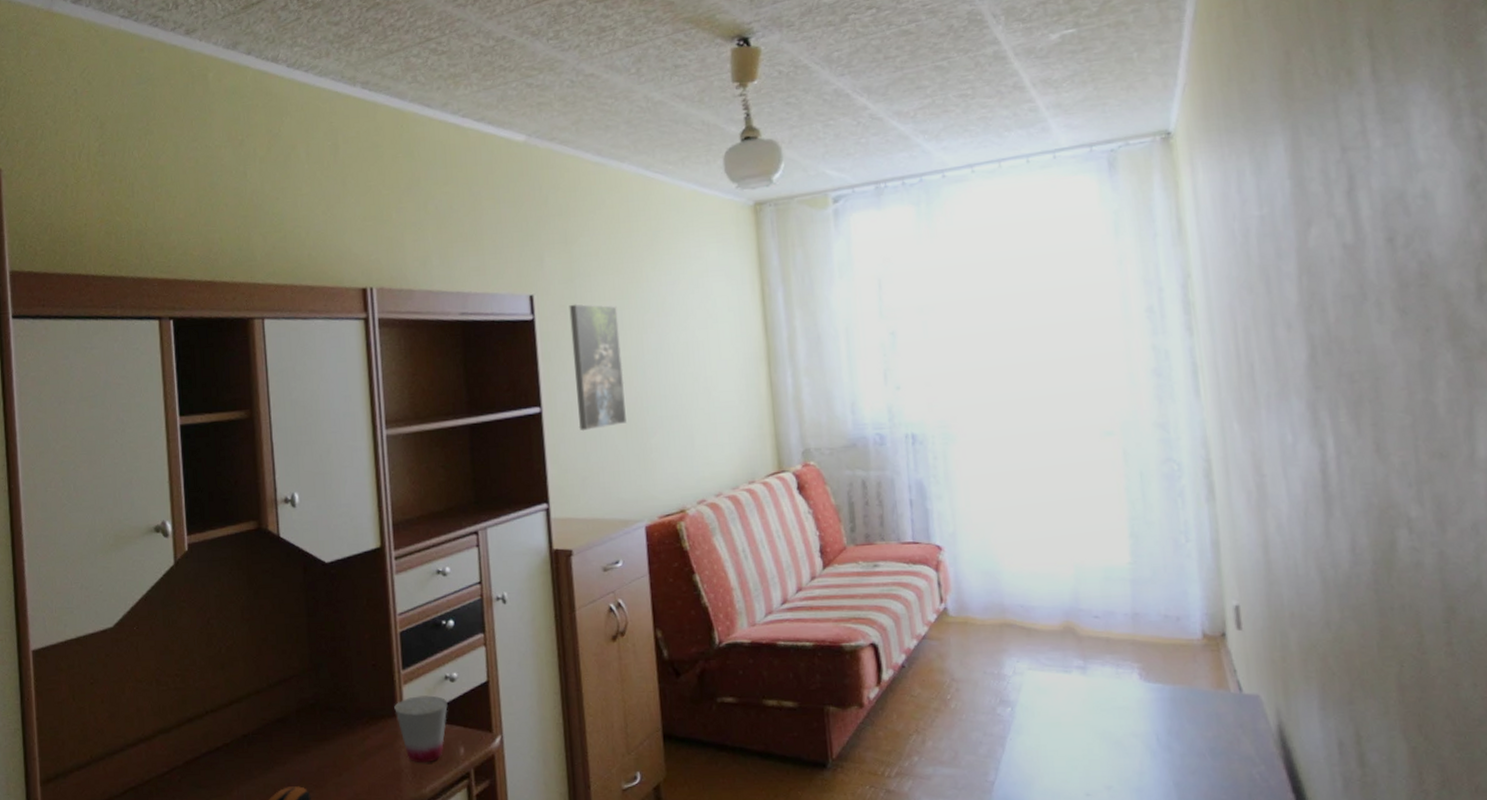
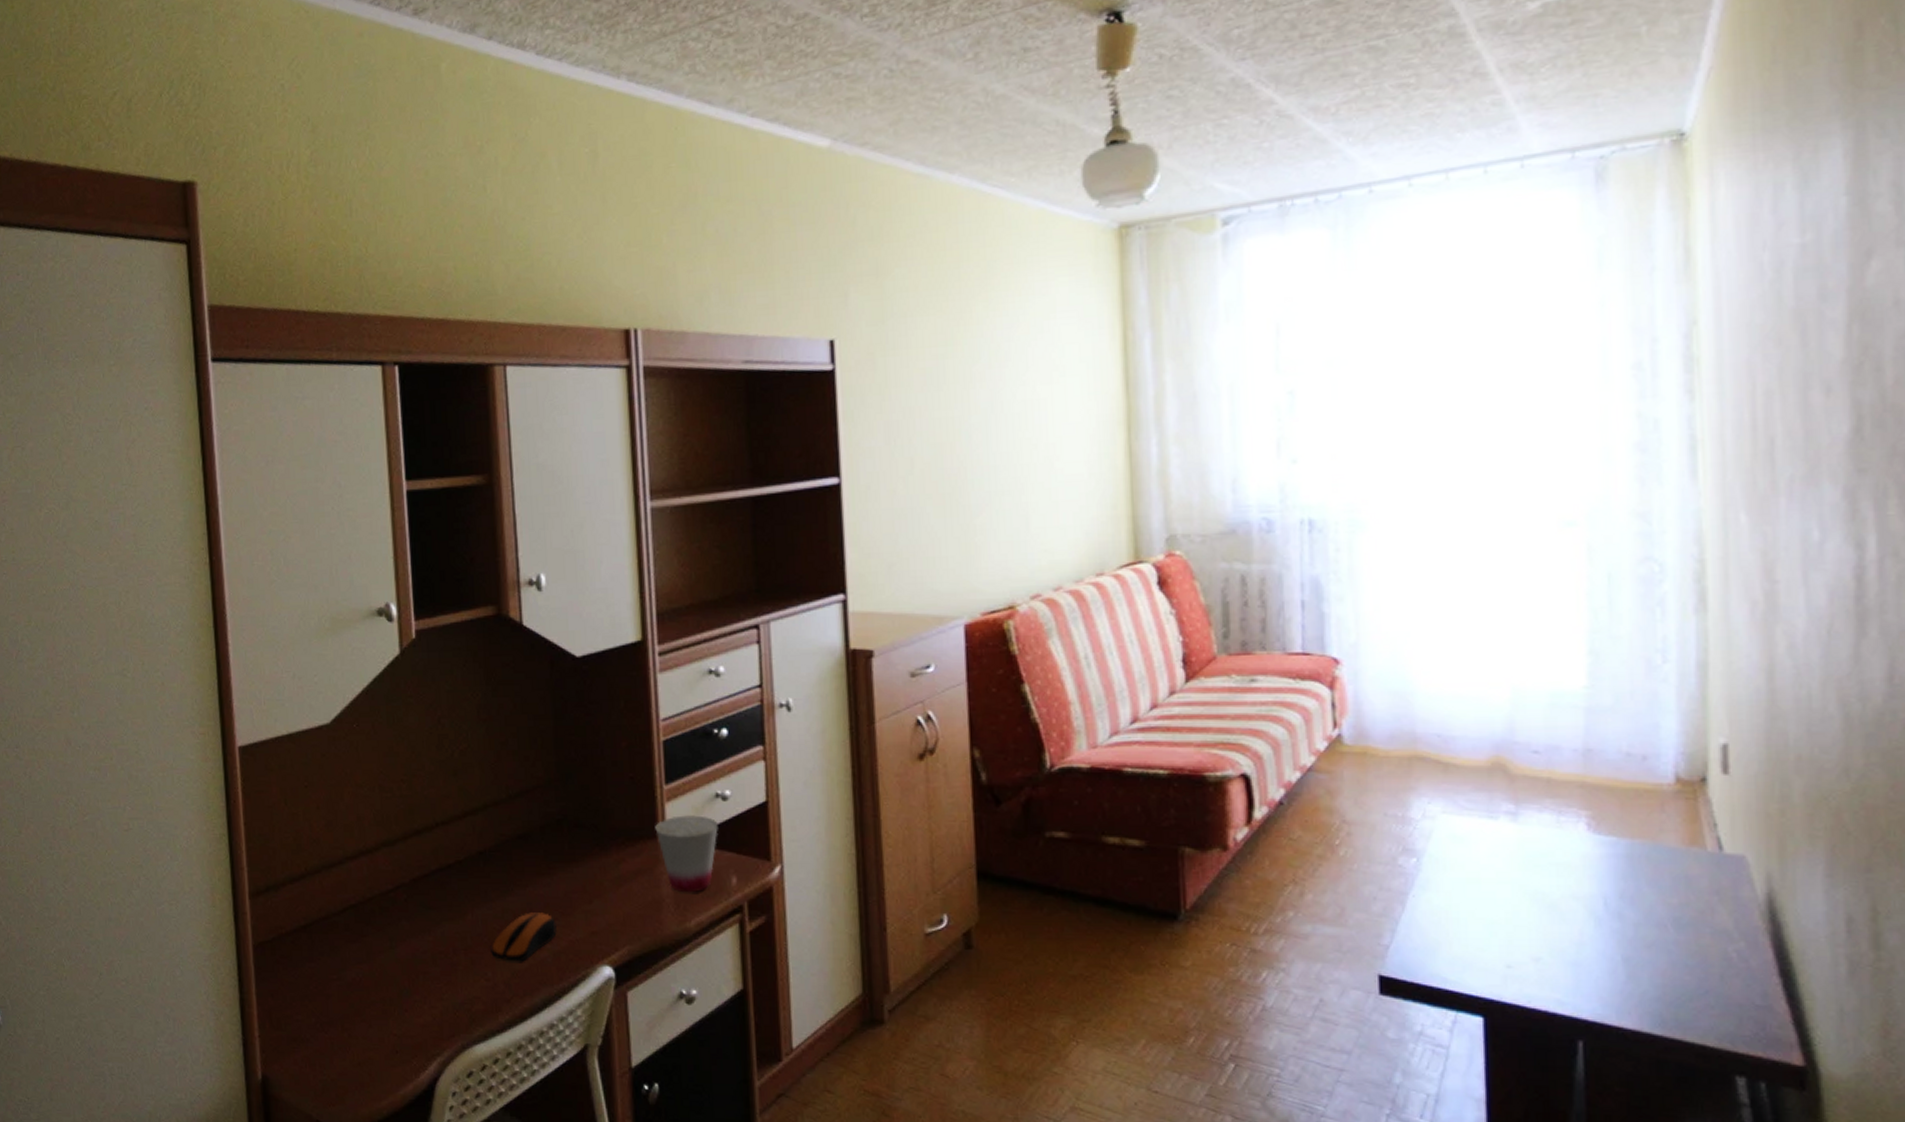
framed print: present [569,304,626,431] -> none [878,351,945,508]

